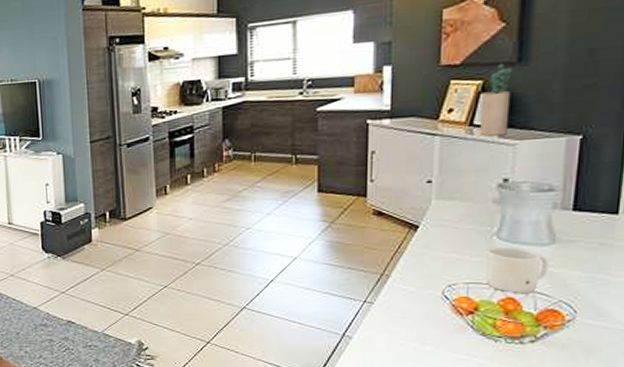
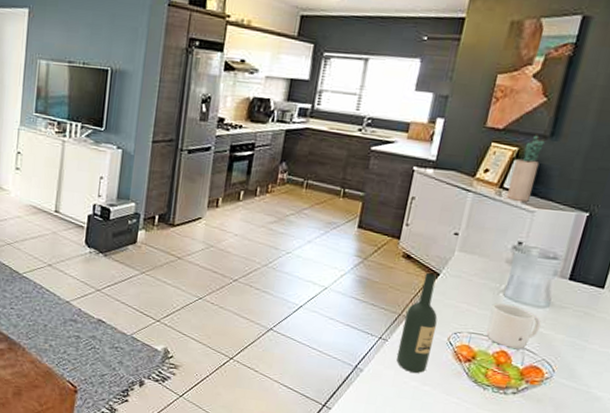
wine bottle: none [386,226,427,333] -> present [395,272,438,373]

